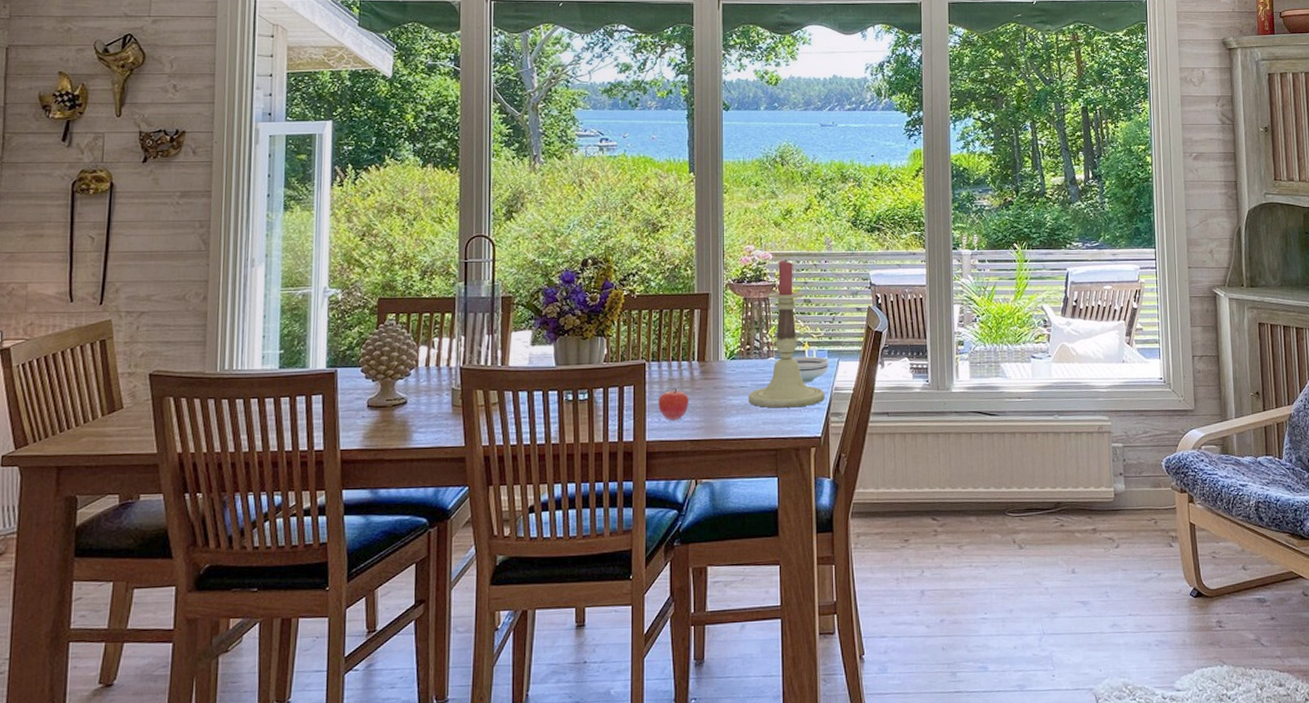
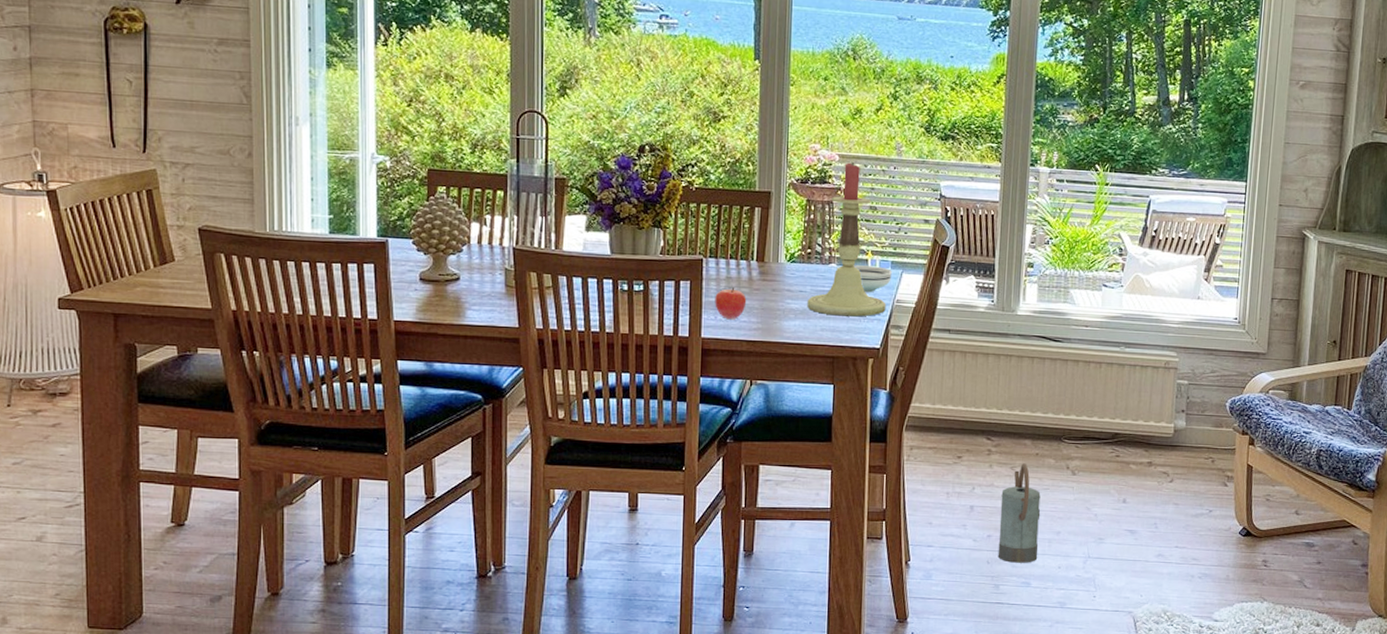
watering can: none [951,541,993,647] -> present [997,463,1041,563]

